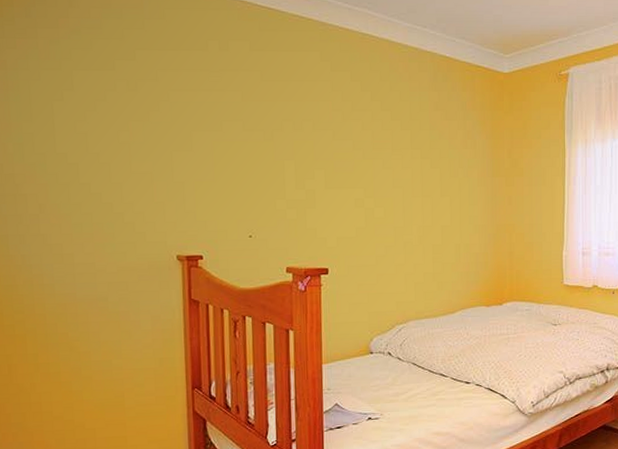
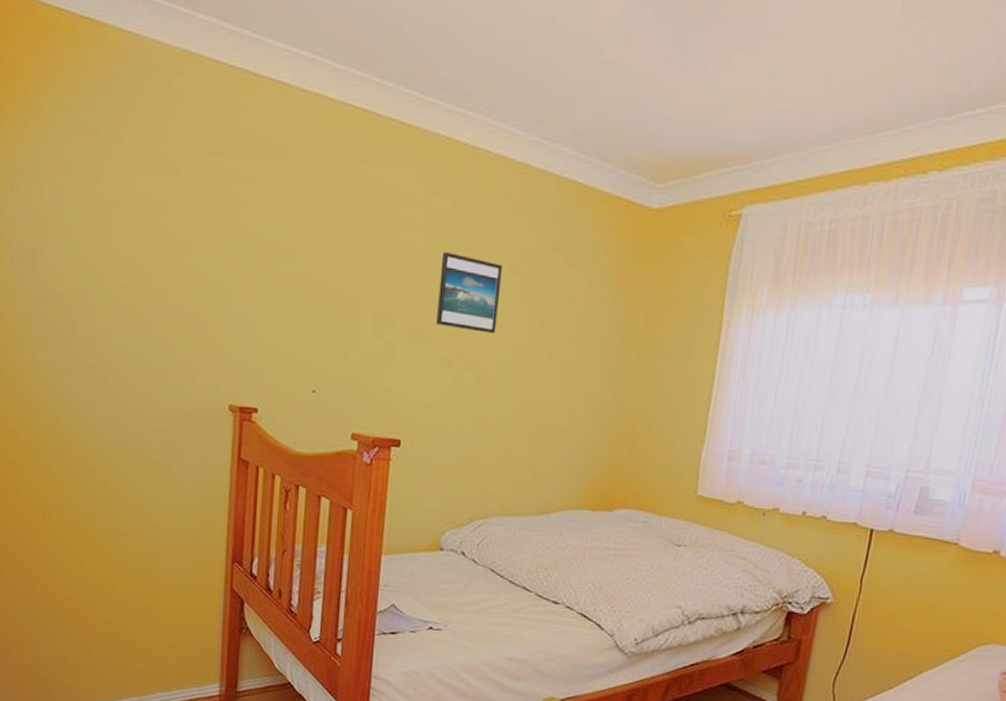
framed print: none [346,116,396,176] -> present [436,252,503,333]

